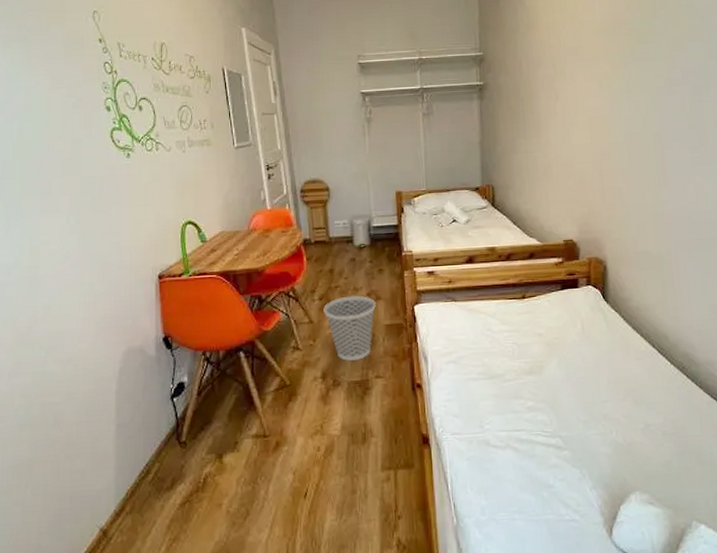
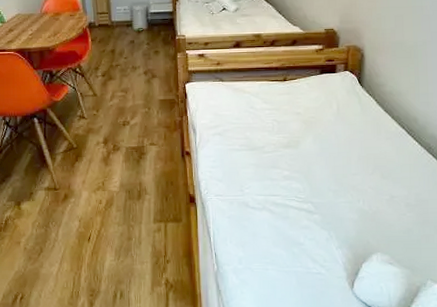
wastebasket: present [323,295,376,361] -> none [106,73,152,129]

